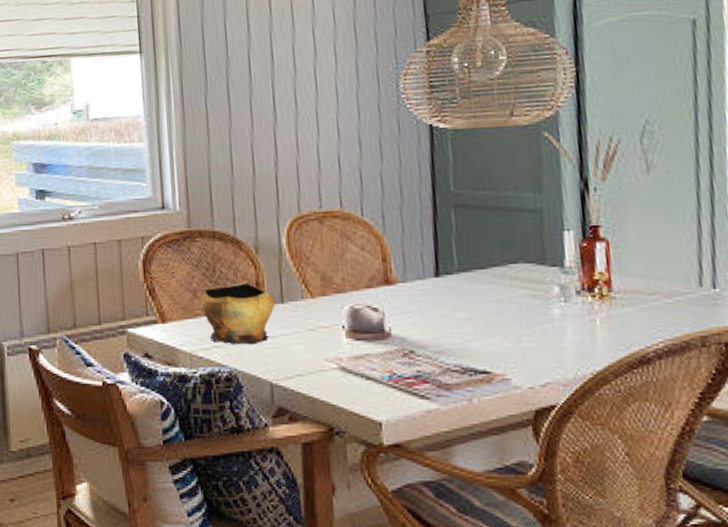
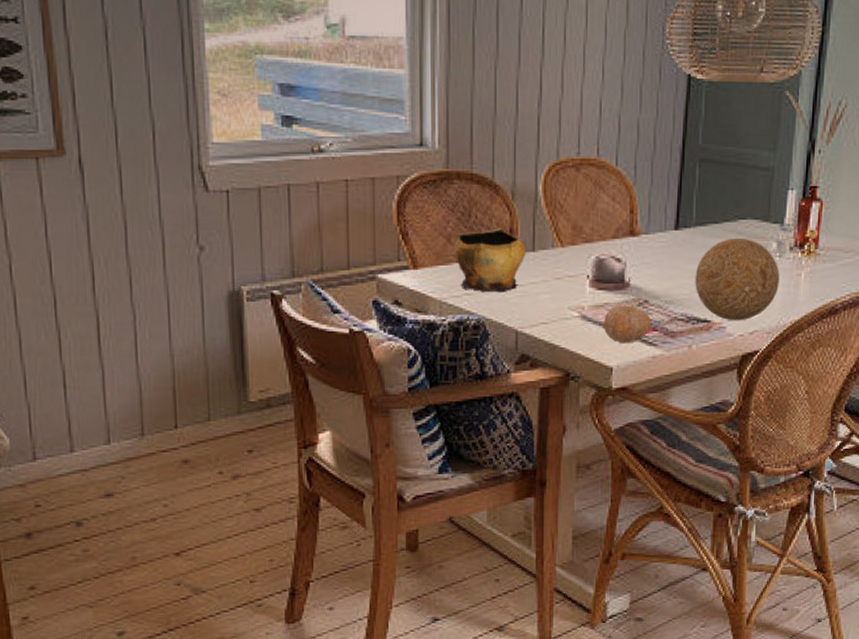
fruit: none [365,356,421,397] -> present [603,305,651,344]
decorative ball: none [465,282,570,372] -> present [695,237,779,321]

